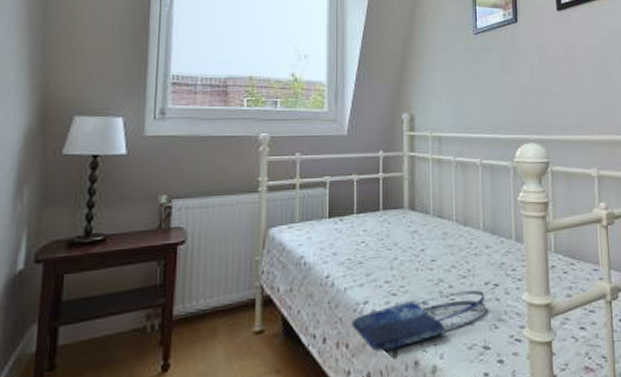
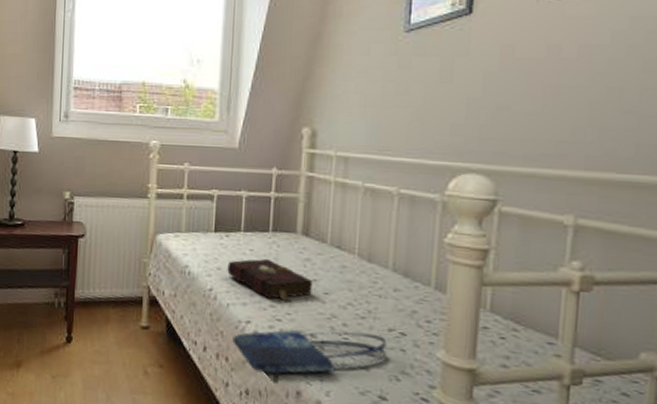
book: none [343,236,421,276] -> present [227,258,313,303]

